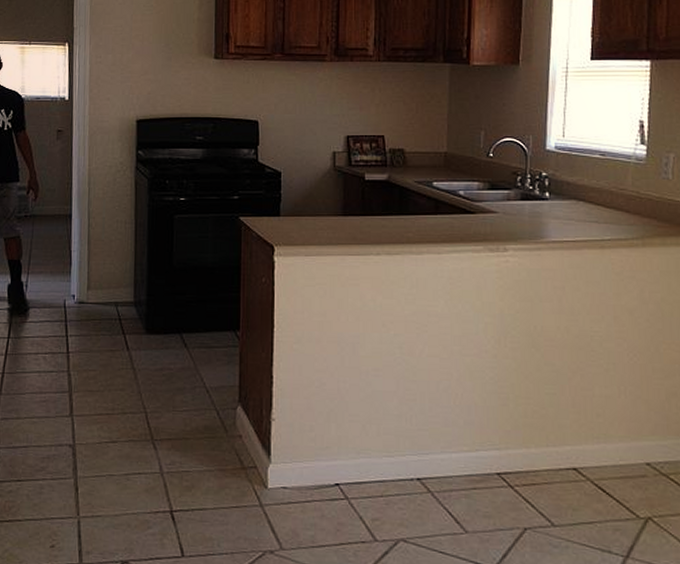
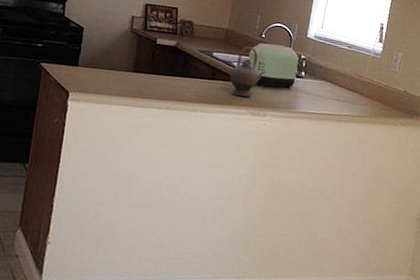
teapot: none [457,170,501,231] -> present [230,46,266,98]
toaster: none [475,164,539,216] -> present [247,43,299,88]

